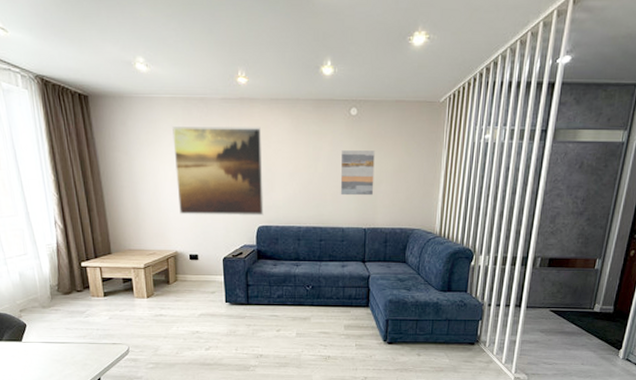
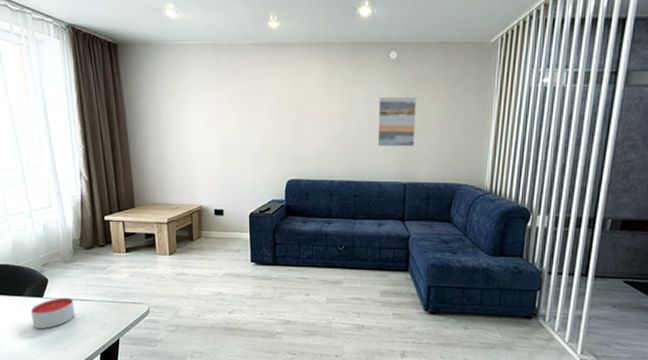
candle: none [9,341,55,371] -> present [30,297,75,329]
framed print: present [172,126,264,216] -> none [200,73,294,168]

